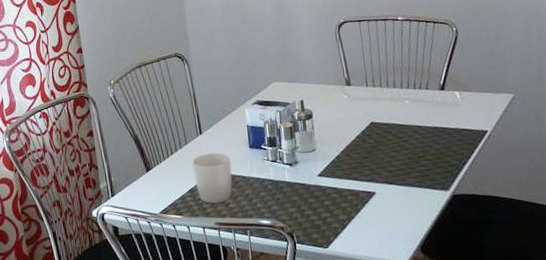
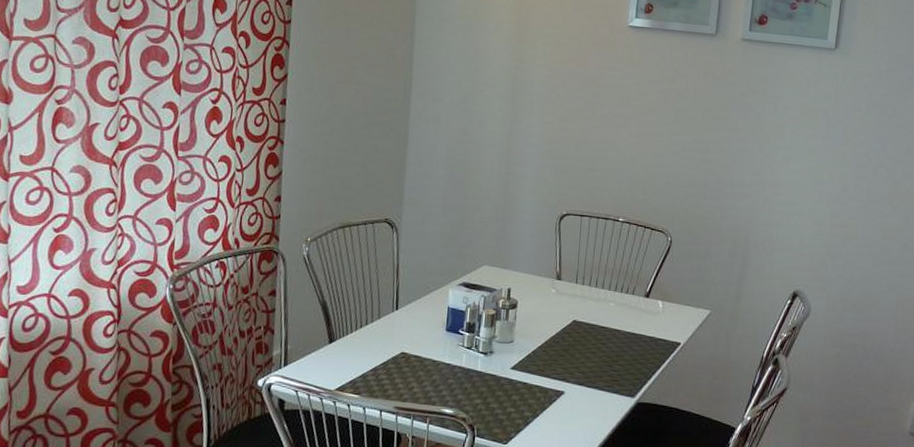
mug: present [192,153,233,204] -> none [380,331,424,386]

